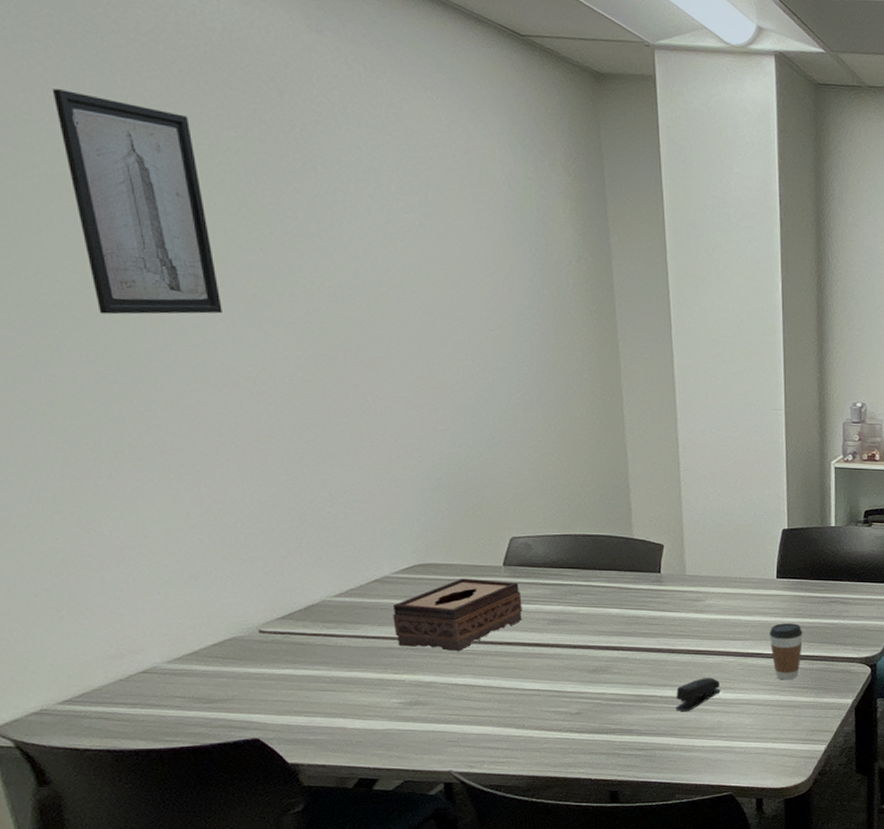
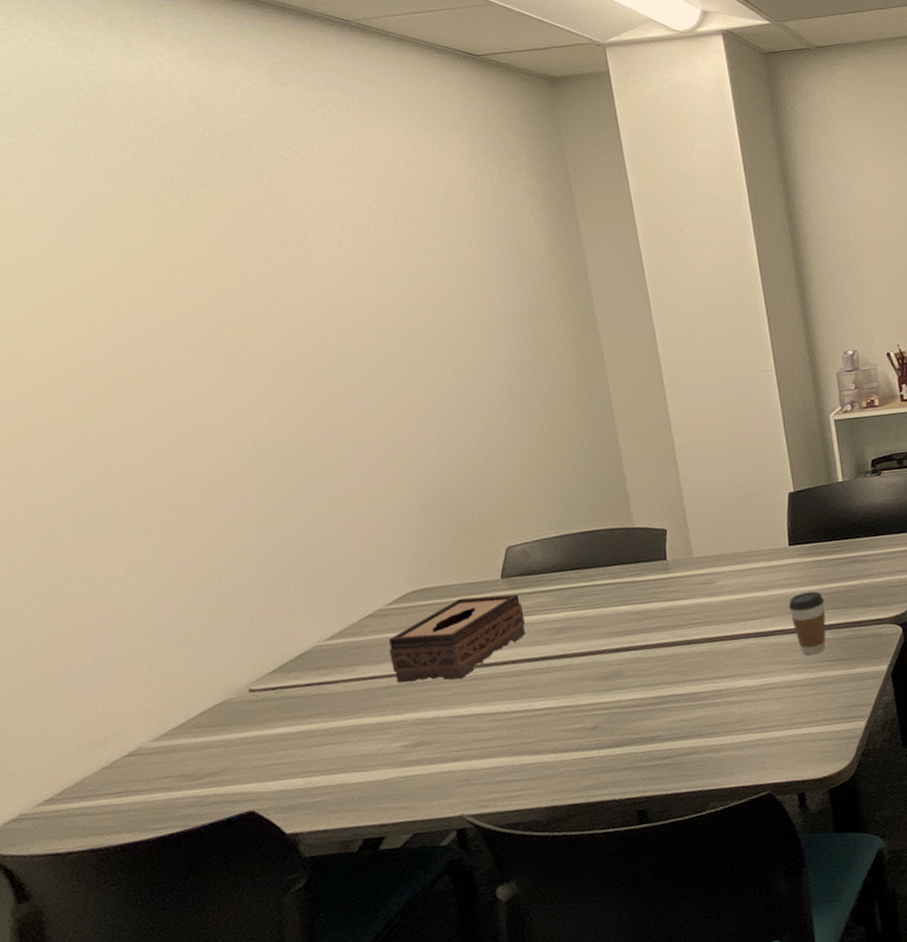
wall art: present [52,89,223,315] -> none [28,177,200,385]
stapler: present [675,677,721,712] -> none [697,664,745,708]

